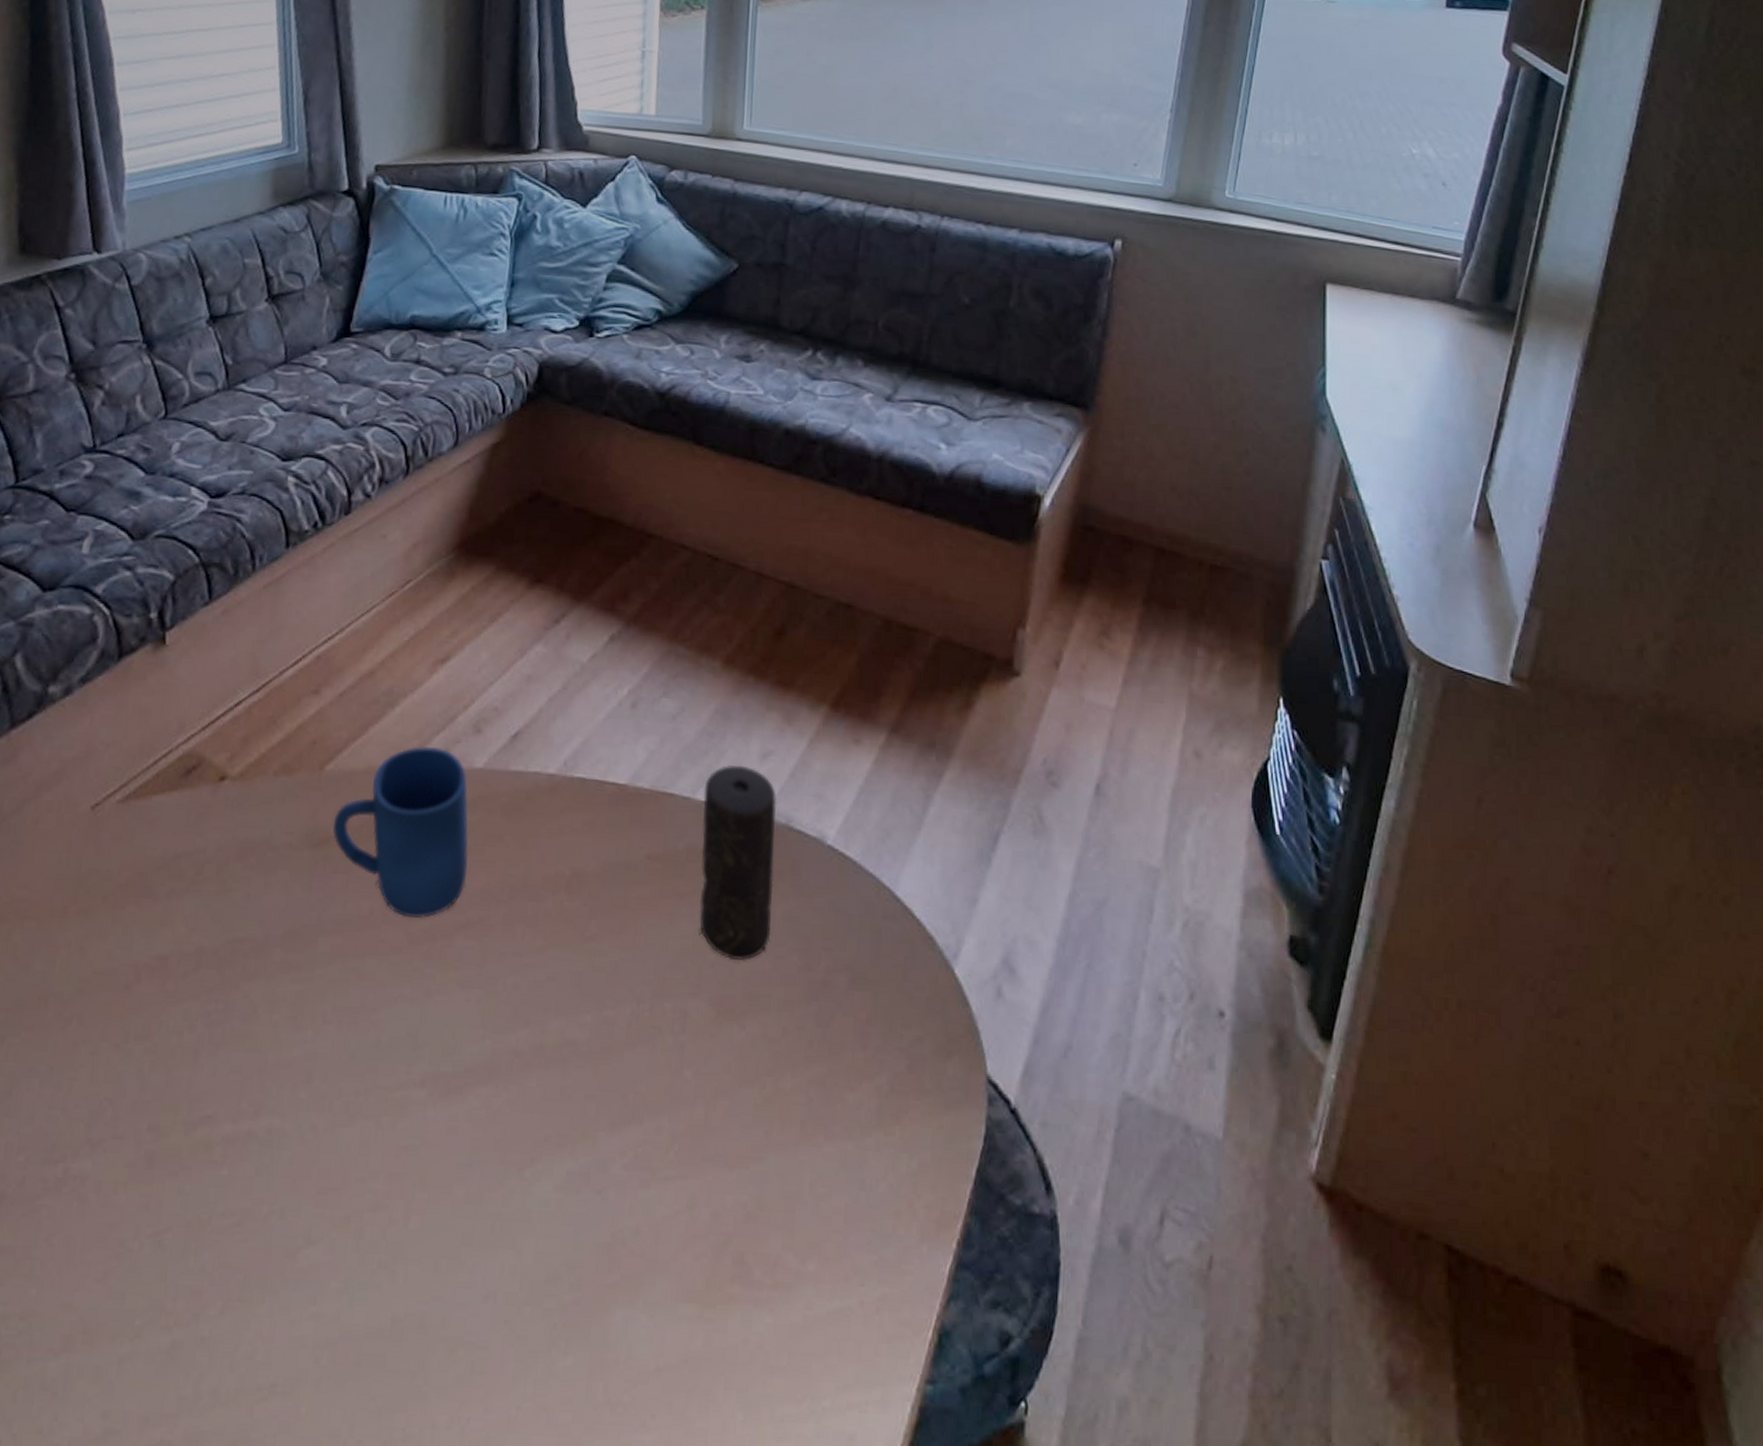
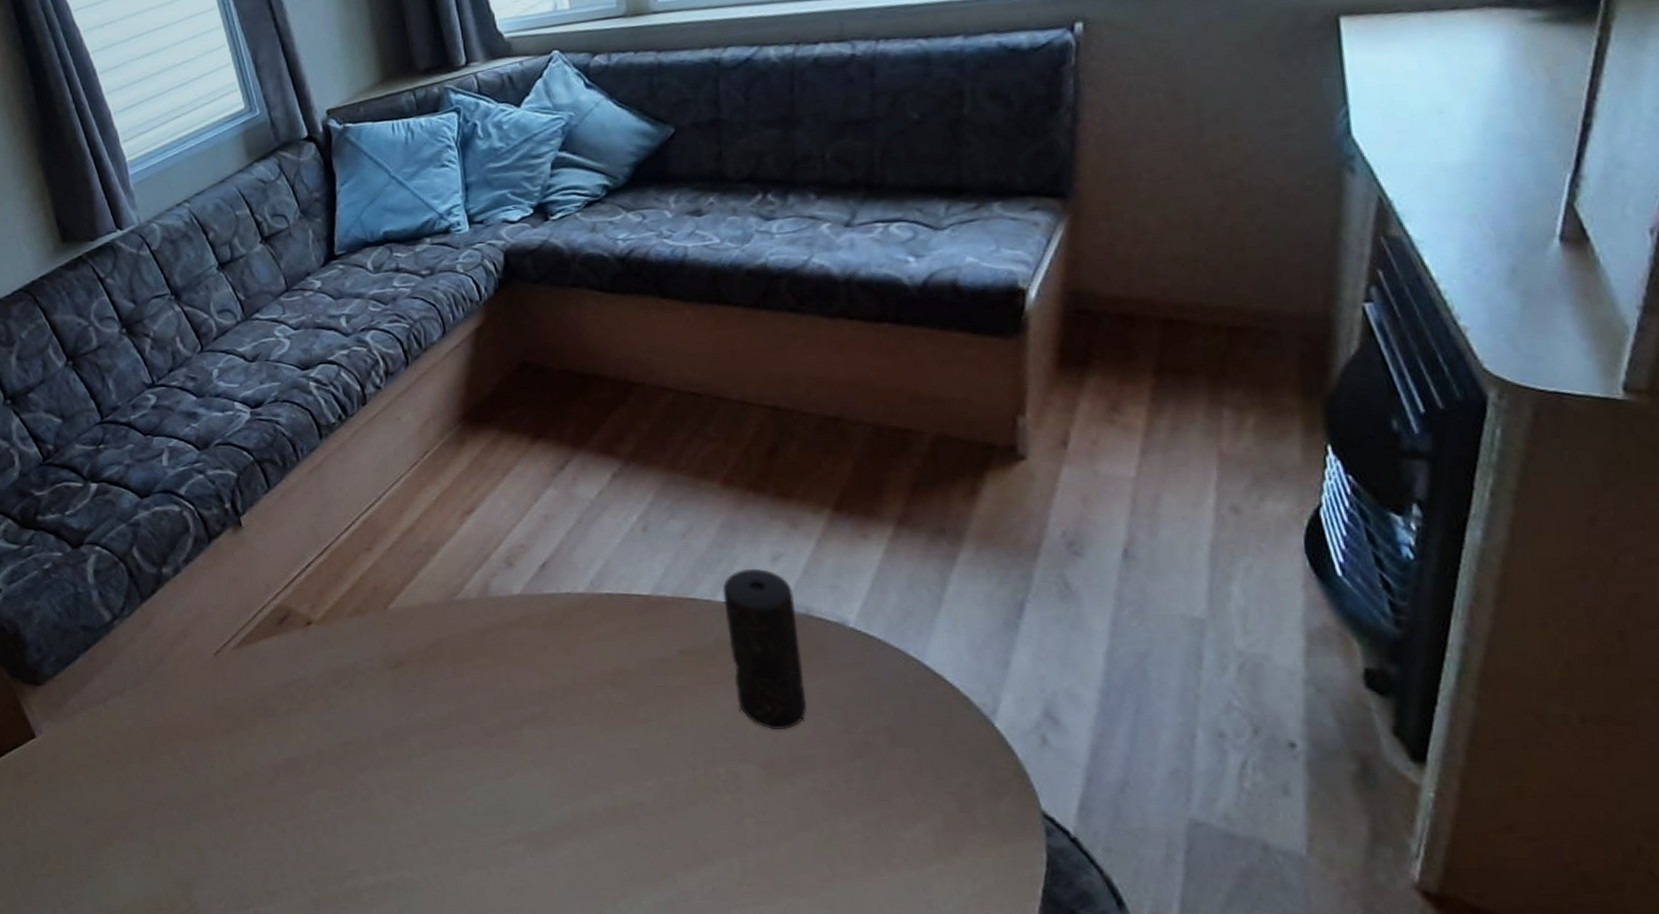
mug: present [332,746,469,918] -> none [404,582,525,716]

